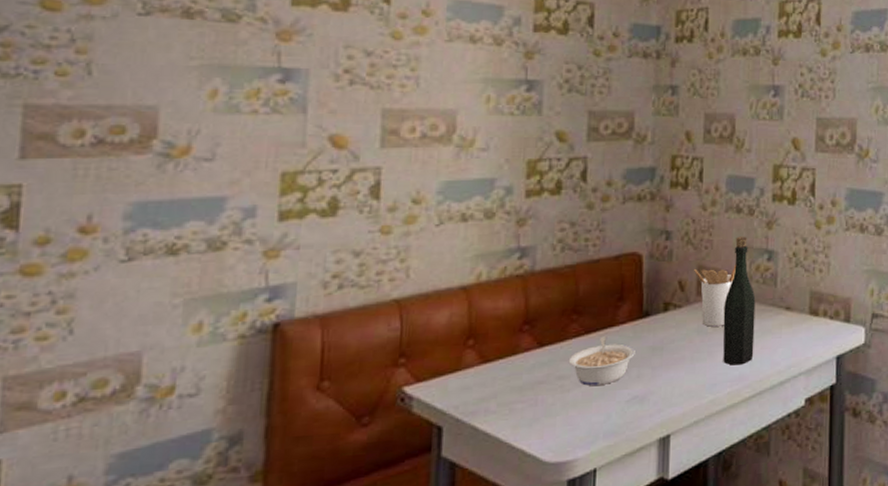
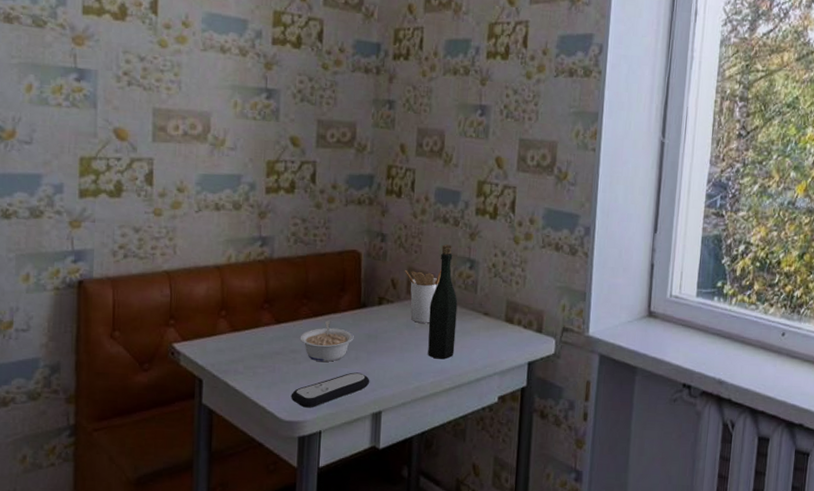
remote control: none [557,392,656,444] -> present [290,372,370,408]

